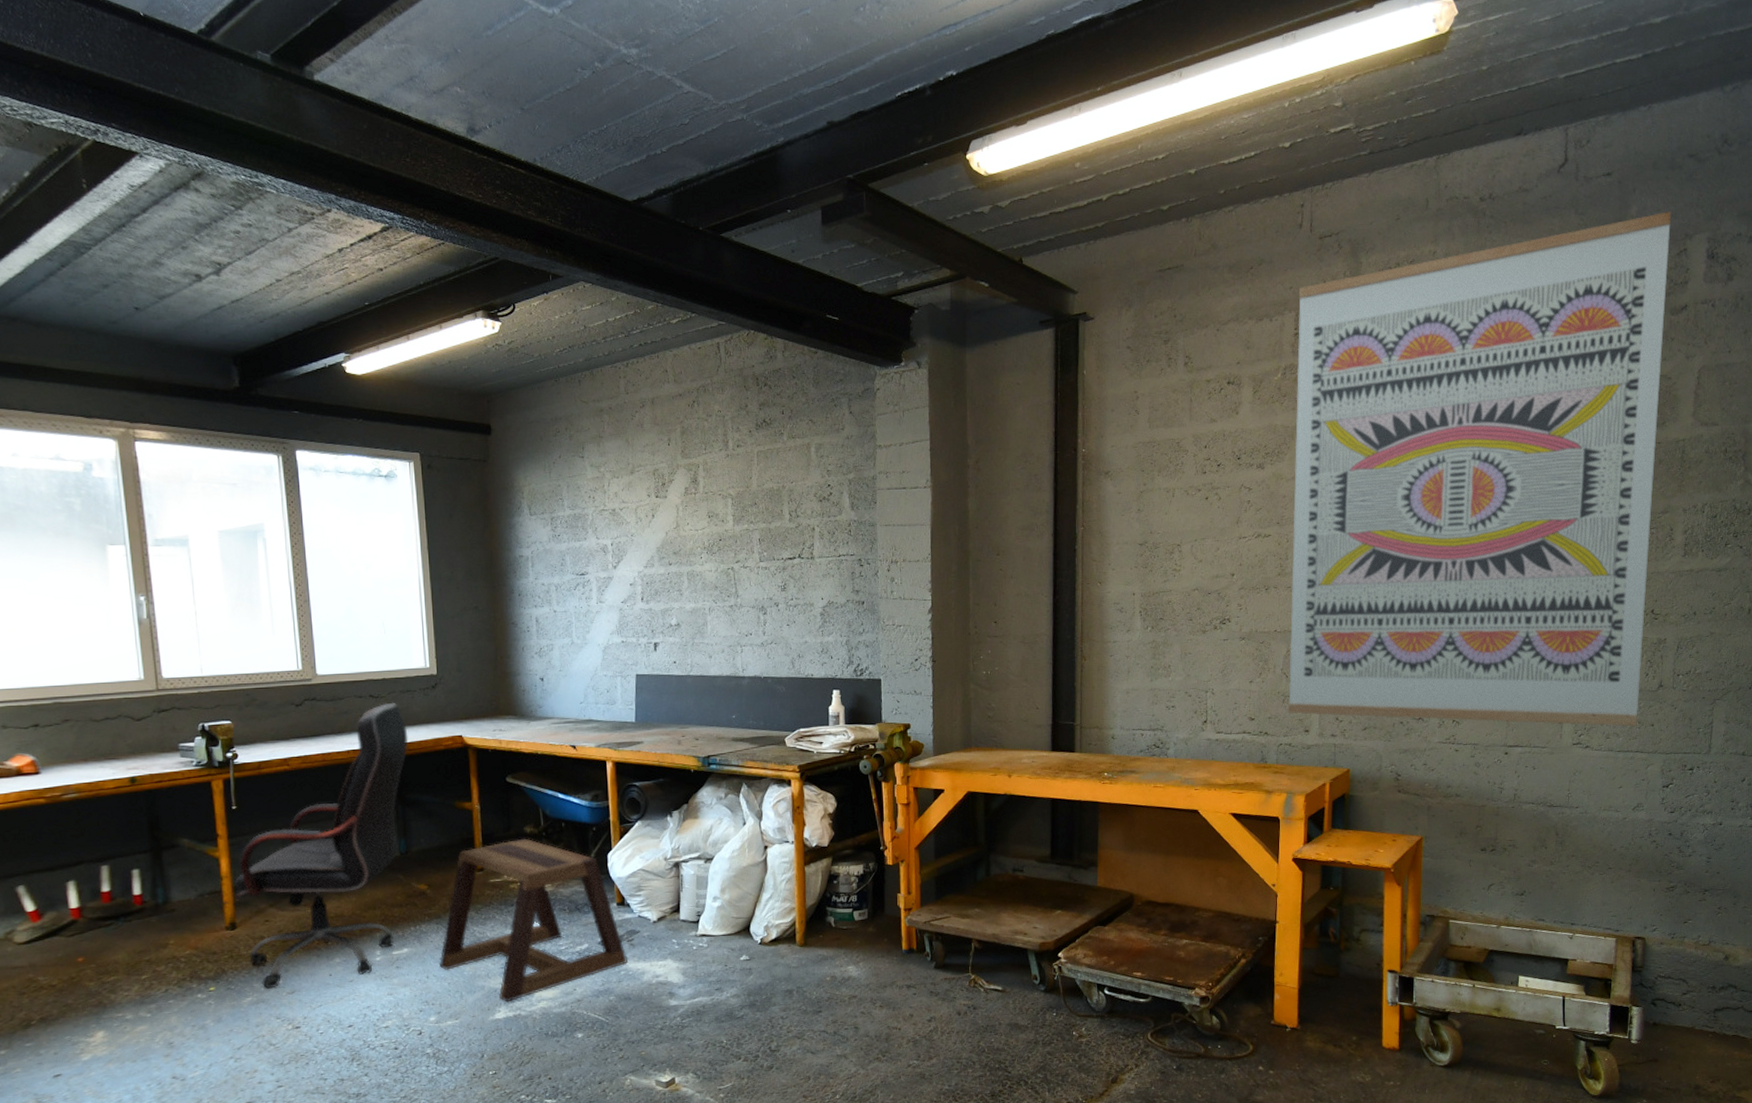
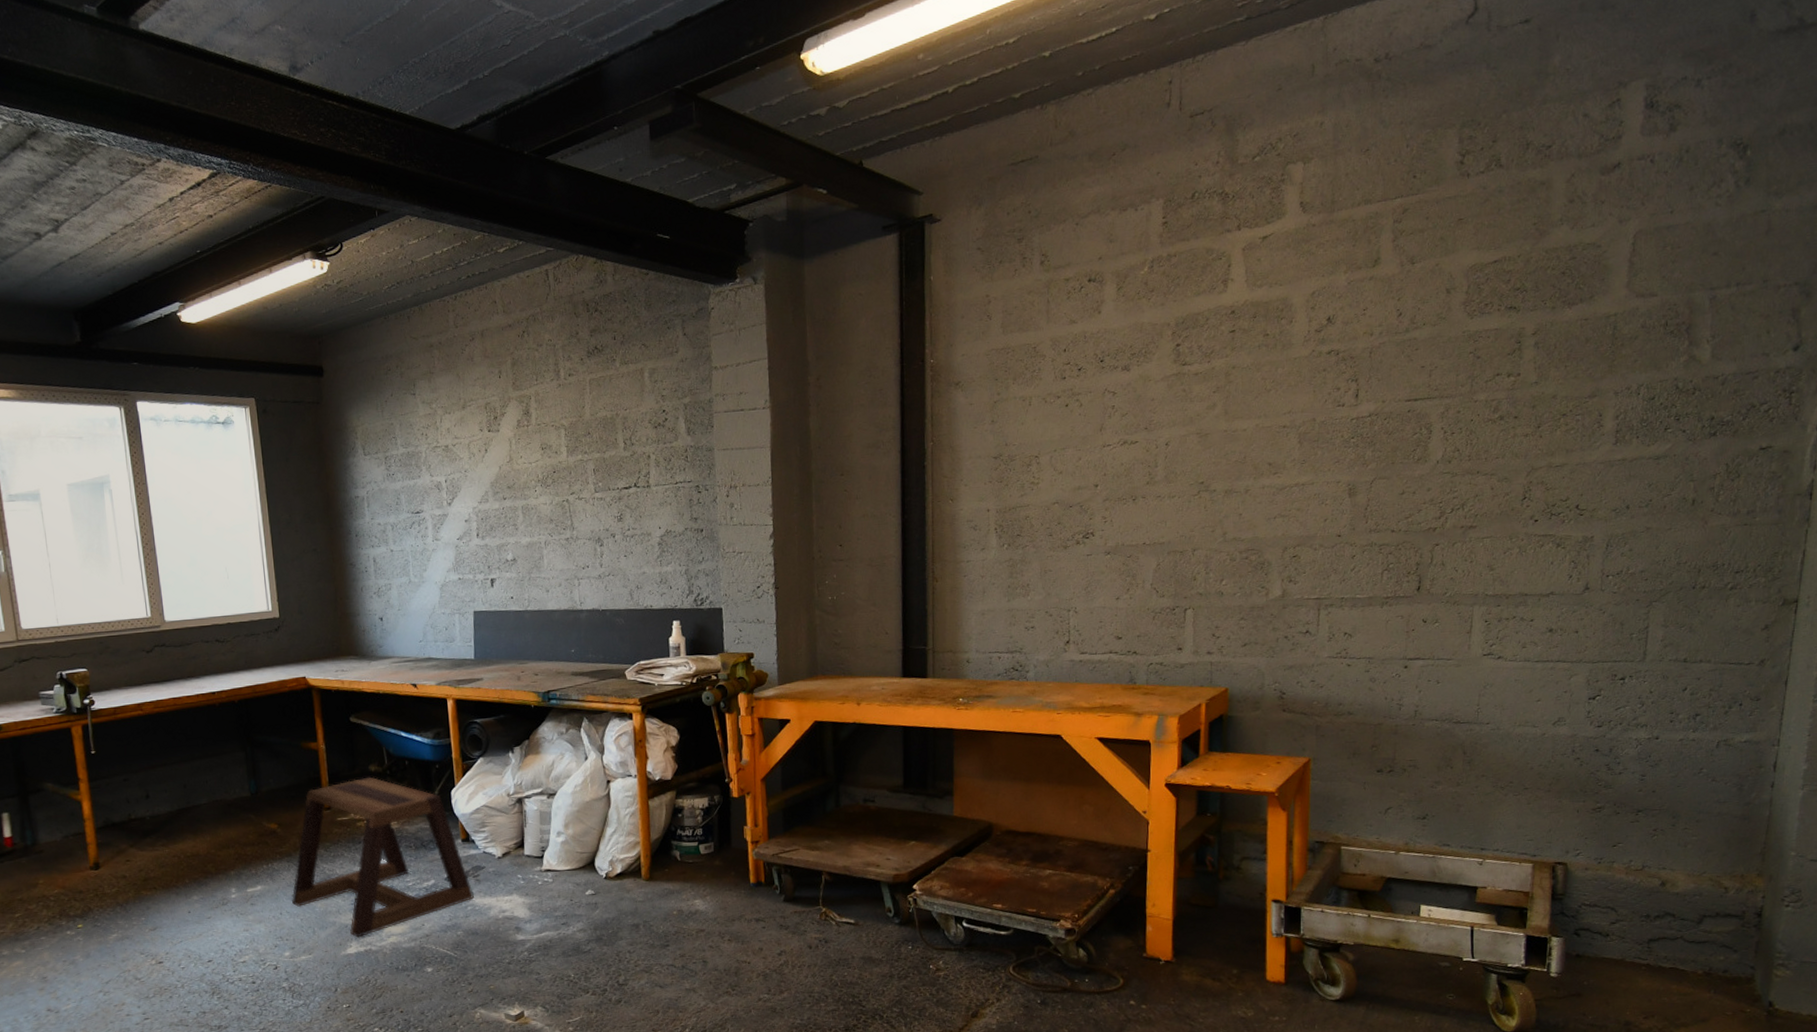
office chair: present [235,702,409,989] -> none [97,646,254,926]
wall art: present [1288,211,1672,727] -> none [1158,58,1602,634]

